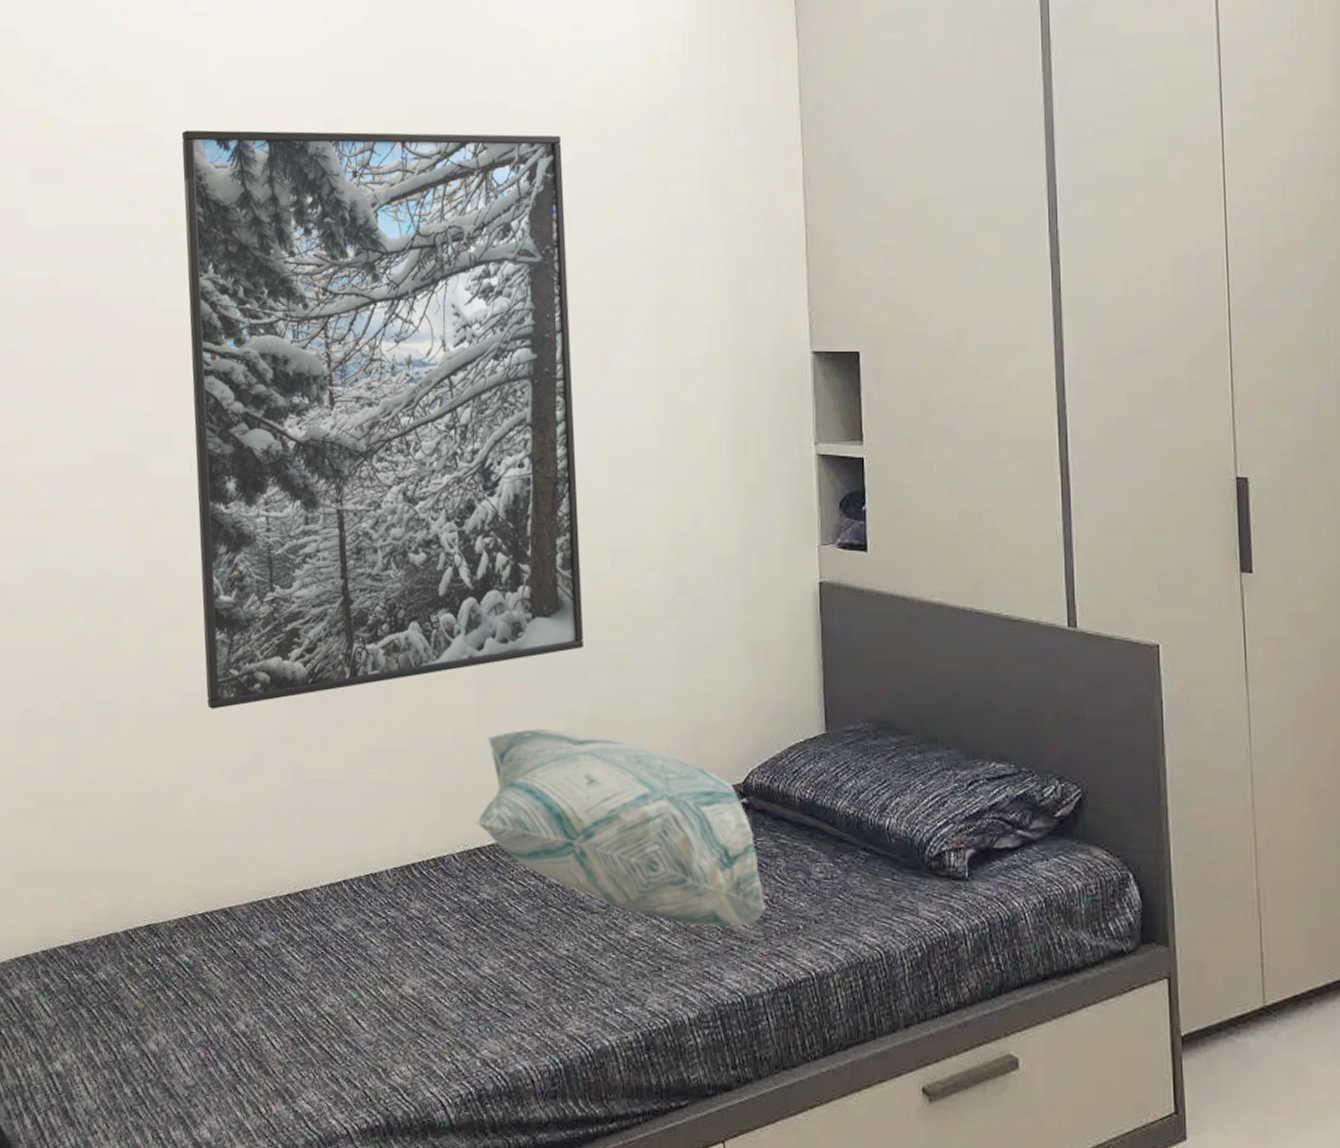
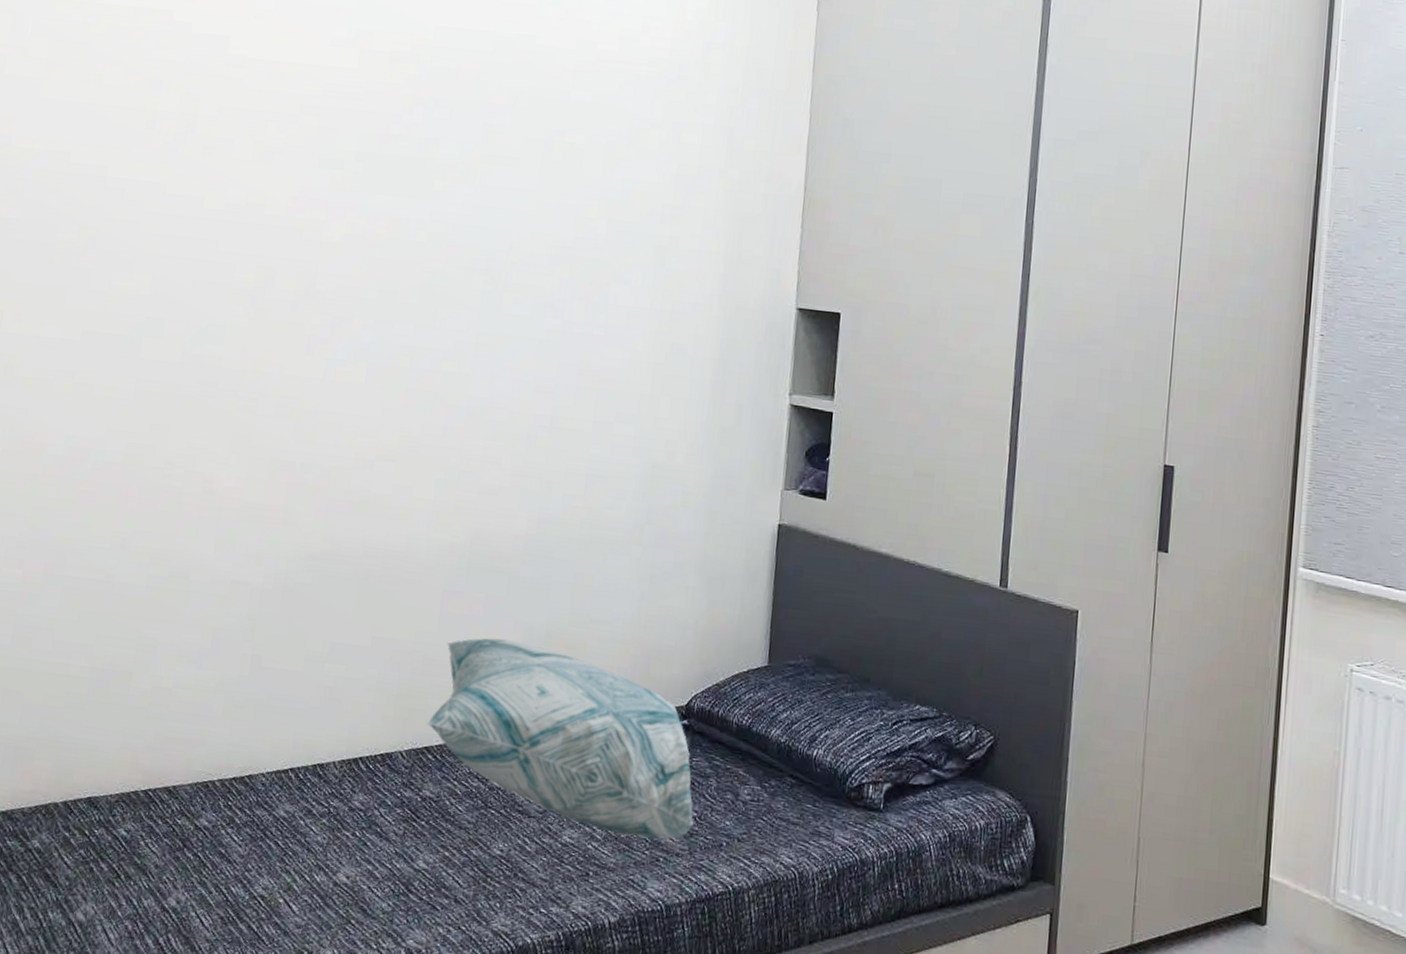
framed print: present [181,130,584,709] -> none [173,22,584,593]

